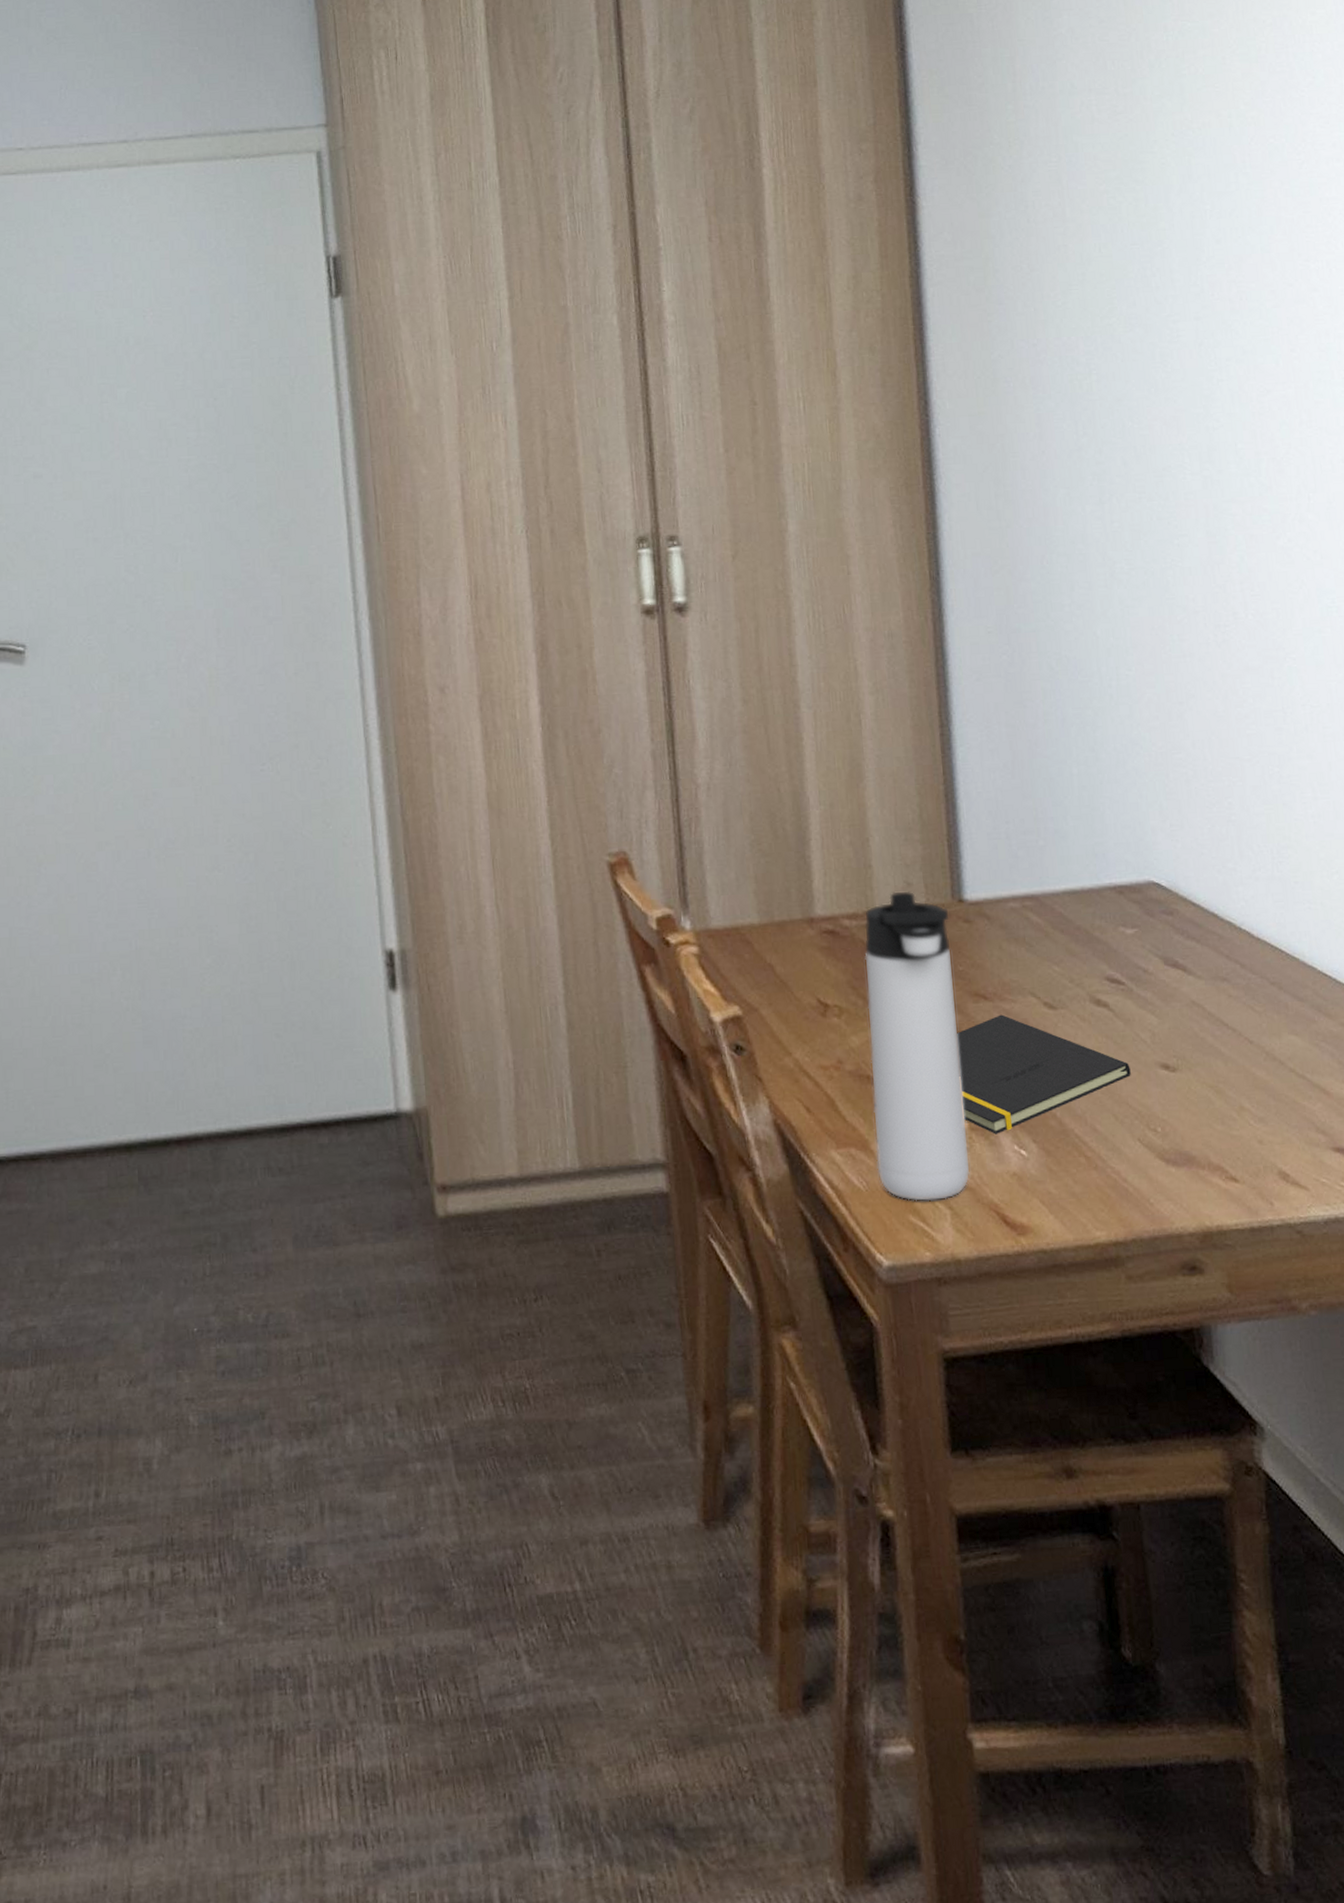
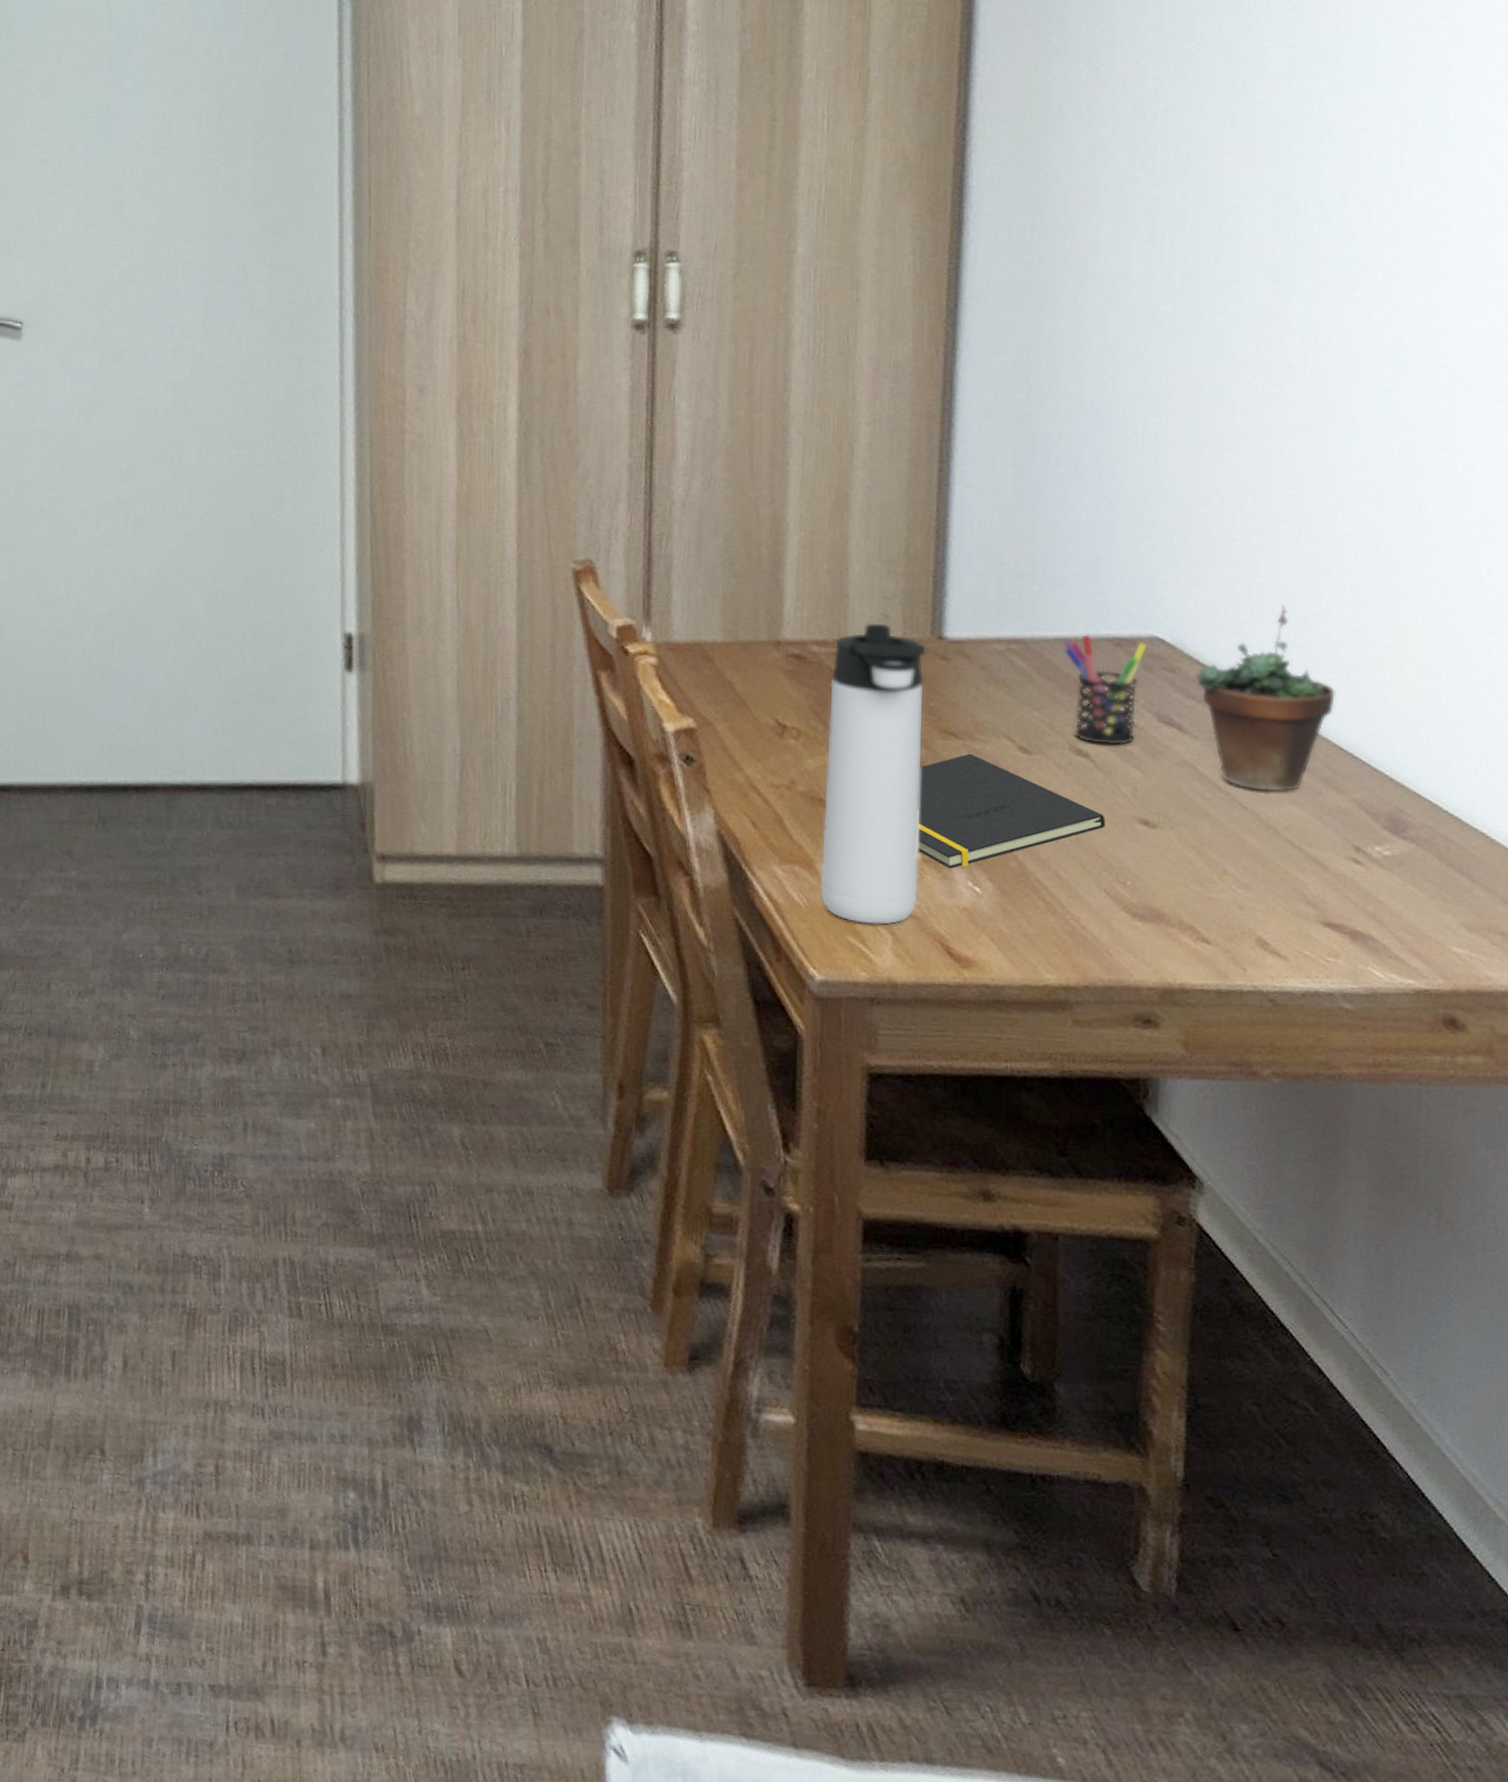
pen holder: none [1071,885,1147,993] -> present [1063,634,1149,745]
succulent plant: none [1191,841,1315,1024] -> present [1195,605,1335,792]

